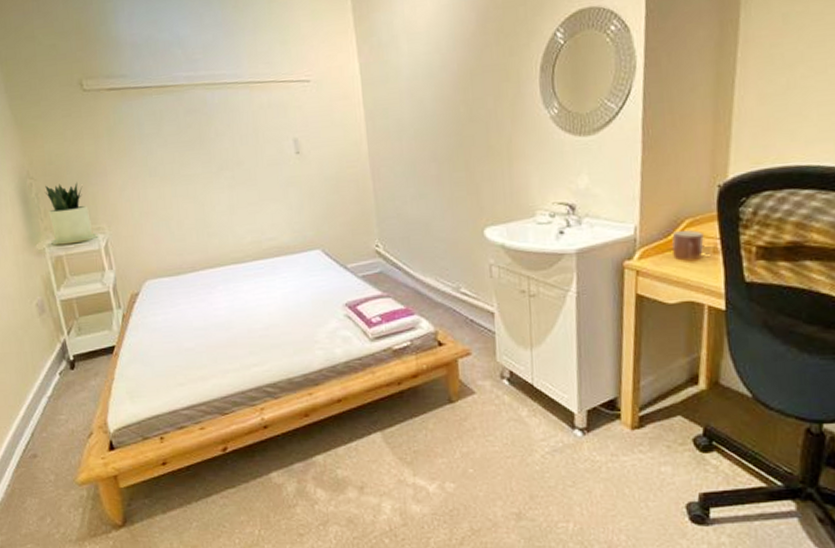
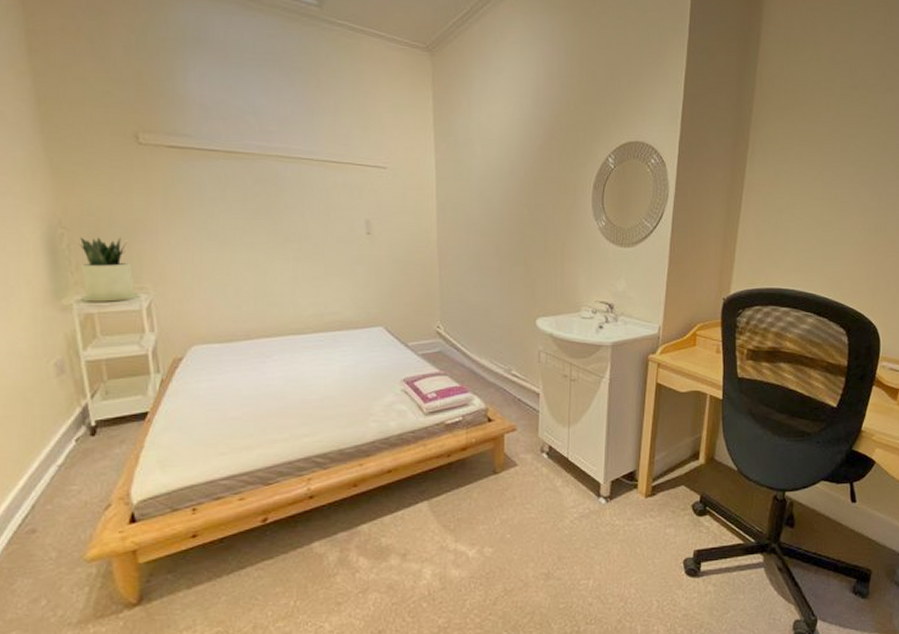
mug: present [671,230,704,262] -> none [685,333,710,359]

